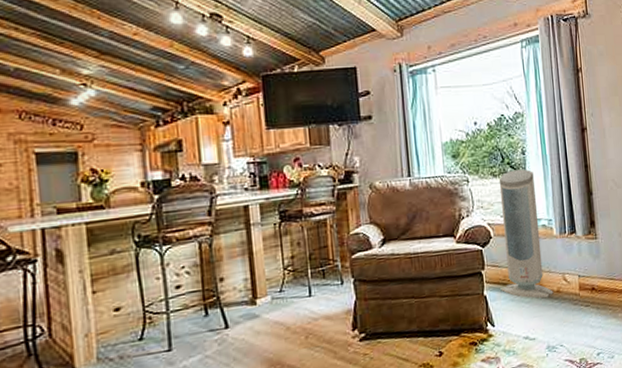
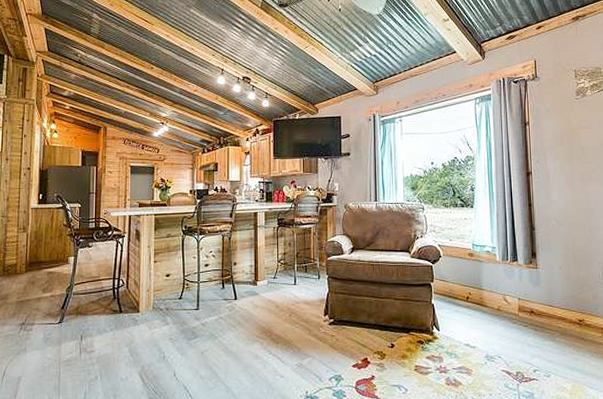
air purifier: present [498,169,554,299] -> none [447,203,494,314]

